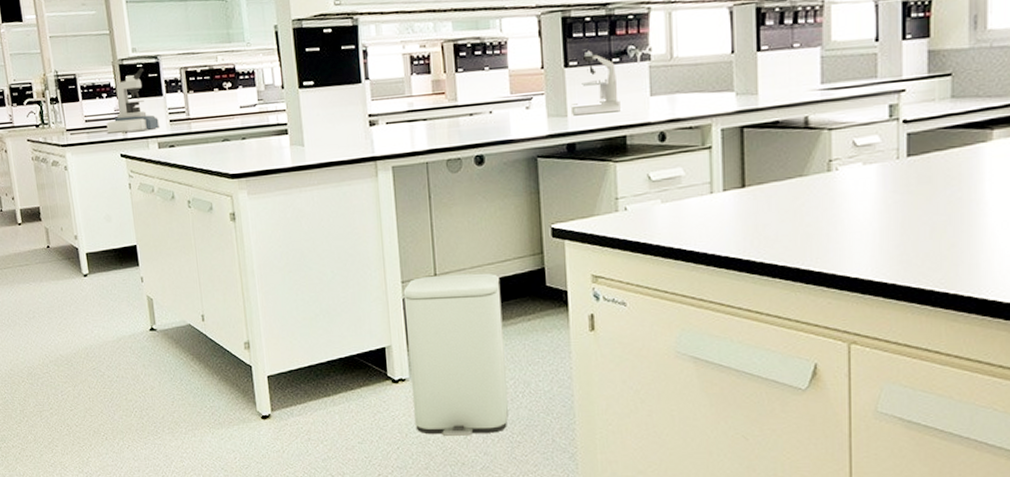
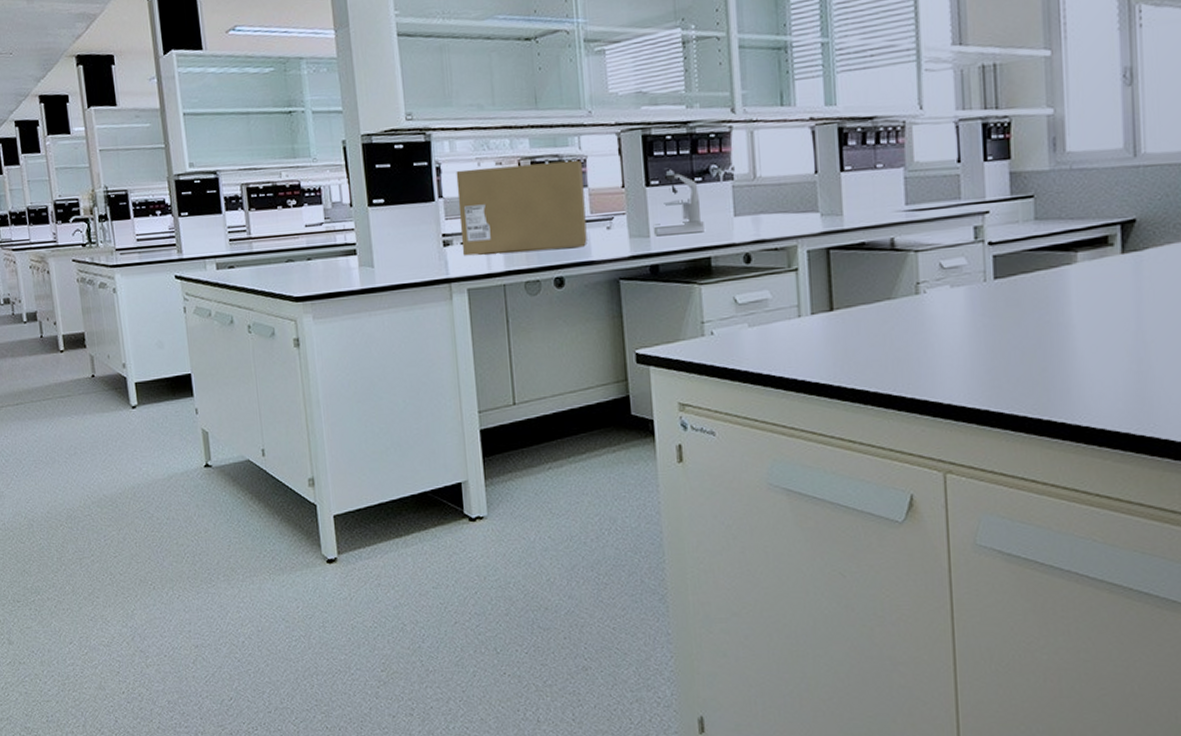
microscope: present [106,67,161,135] -> none [159,183,219,255]
box: none [381,41,507,135] -> present [456,159,587,256]
pedal bin: present [403,273,509,436] -> none [480,401,594,578]

